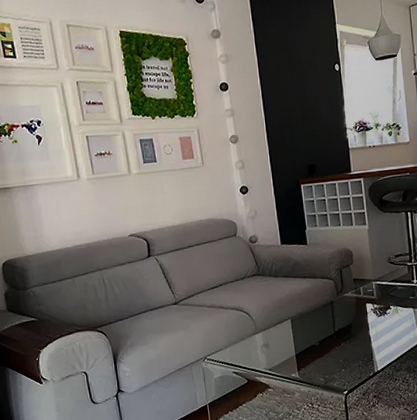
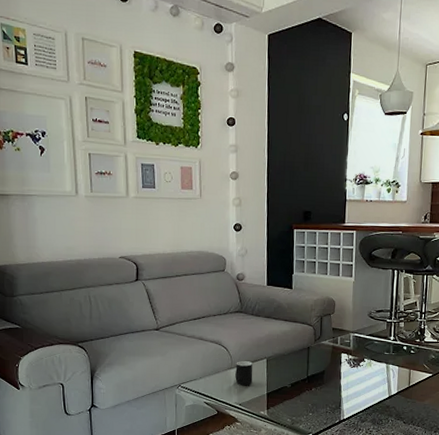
cup: none [260,324,280,350] -> present [235,361,253,385]

